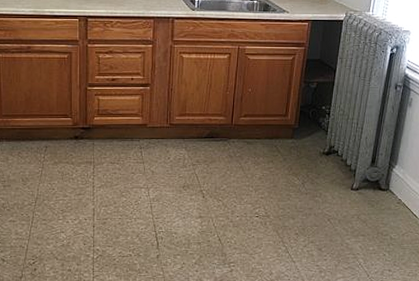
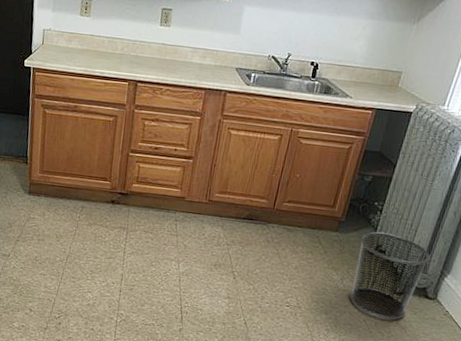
waste bin: none [312,134,378,216] -> present [349,232,431,320]

